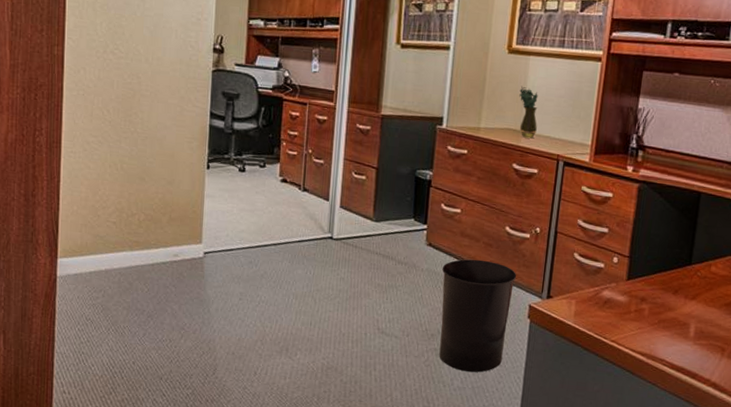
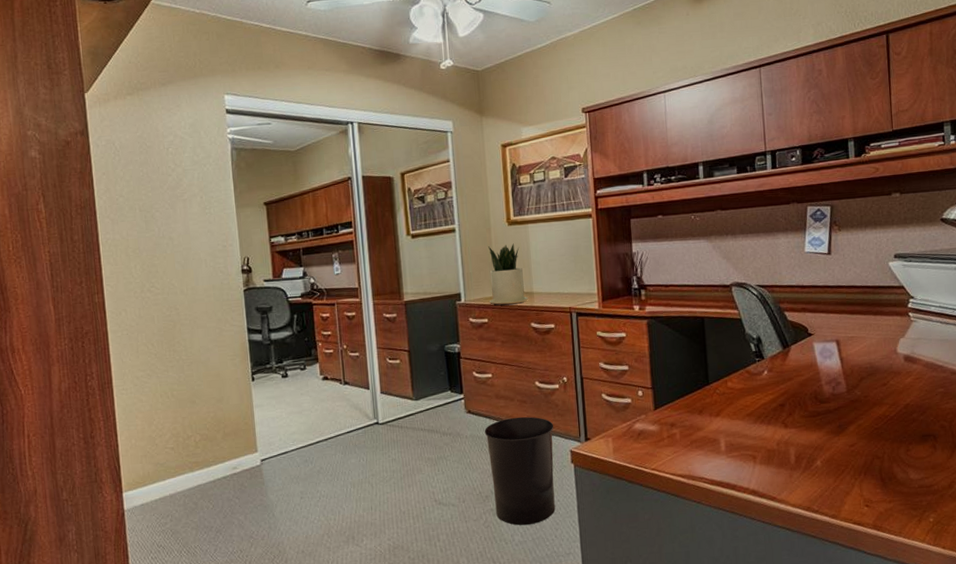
planter: none [472,72,516,141] -> present [488,243,529,306]
vase: present [519,86,538,139] -> none [524,252,547,298]

